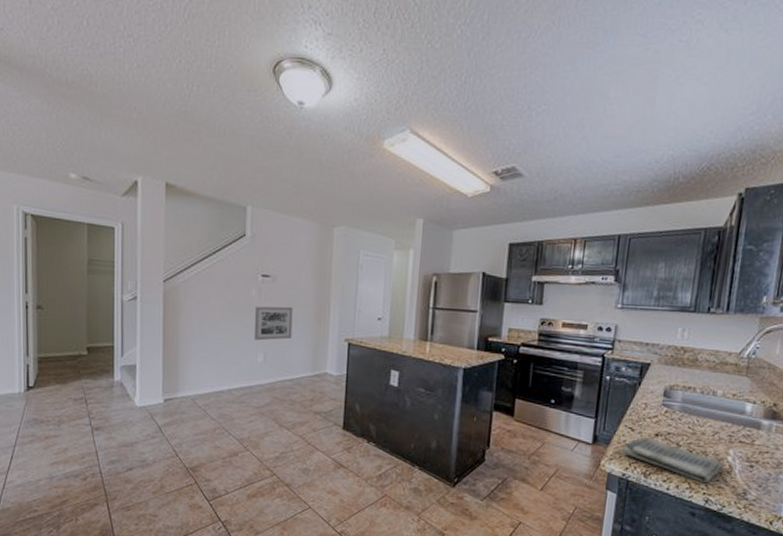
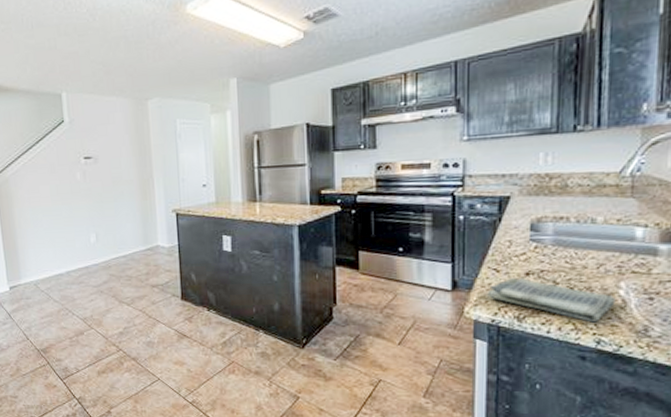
wall art: present [255,306,293,341] -> none [82,185,120,222]

